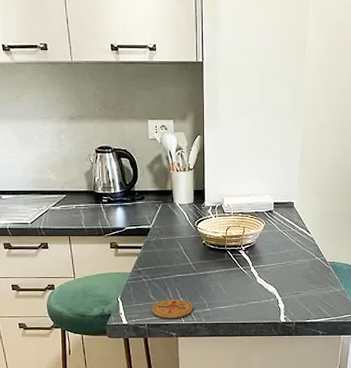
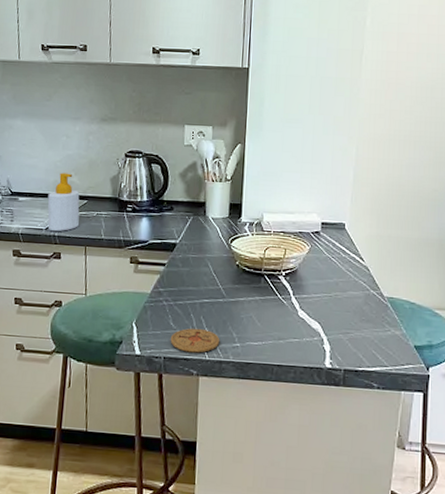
soap bottle: none [29,170,62,225] -> present [47,172,80,232]

